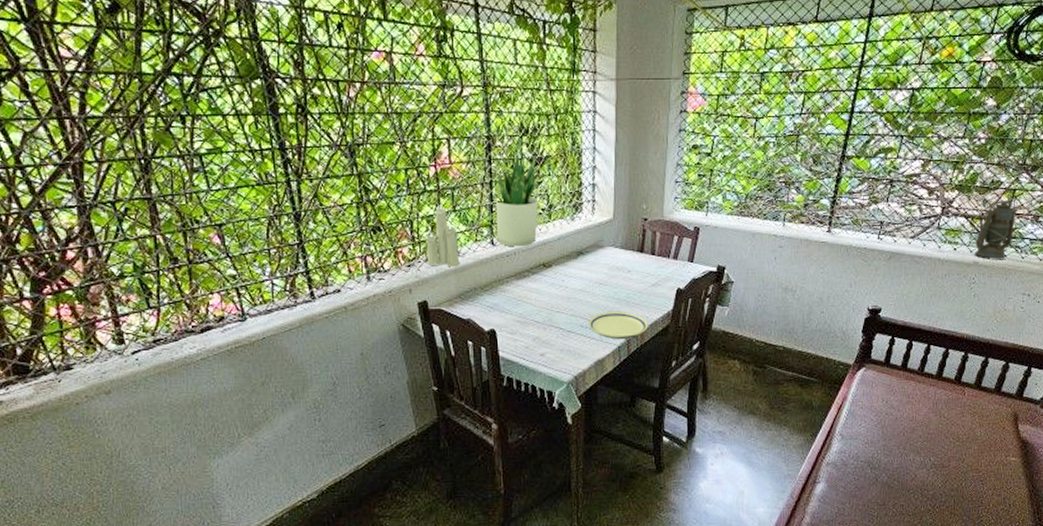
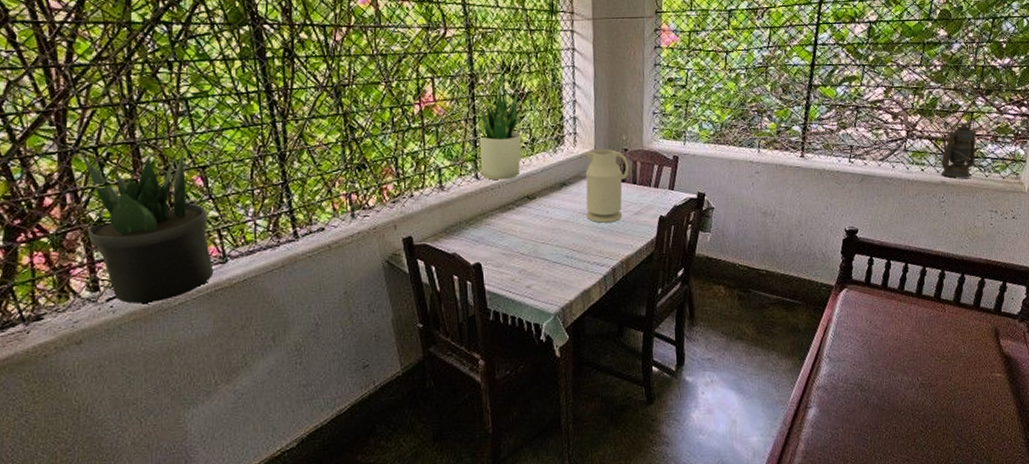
planter: none [99,207,234,358] -> present [80,151,214,304]
candle: present [426,205,460,268] -> none [411,141,445,203]
plate: present [588,311,648,340] -> none [574,240,633,269]
water jug: none [602,218,648,294] -> present [584,149,629,223]

